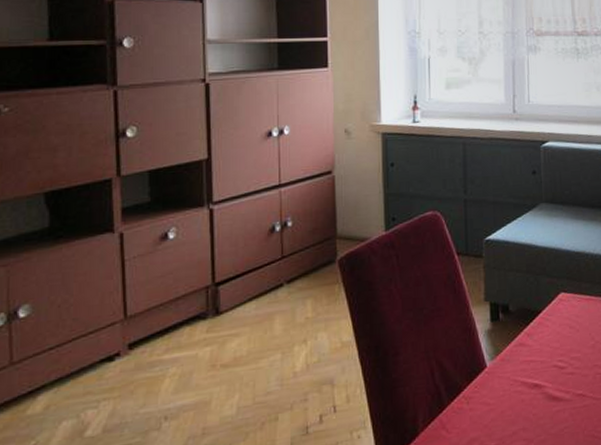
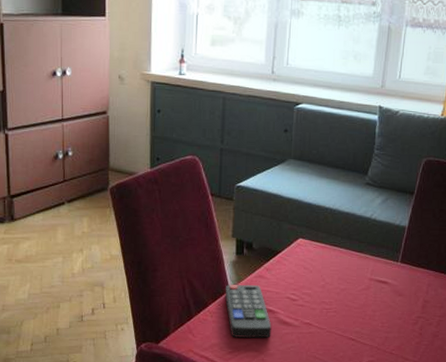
remote control: none [481,356,540,427] -> present [224,284,272,339]

